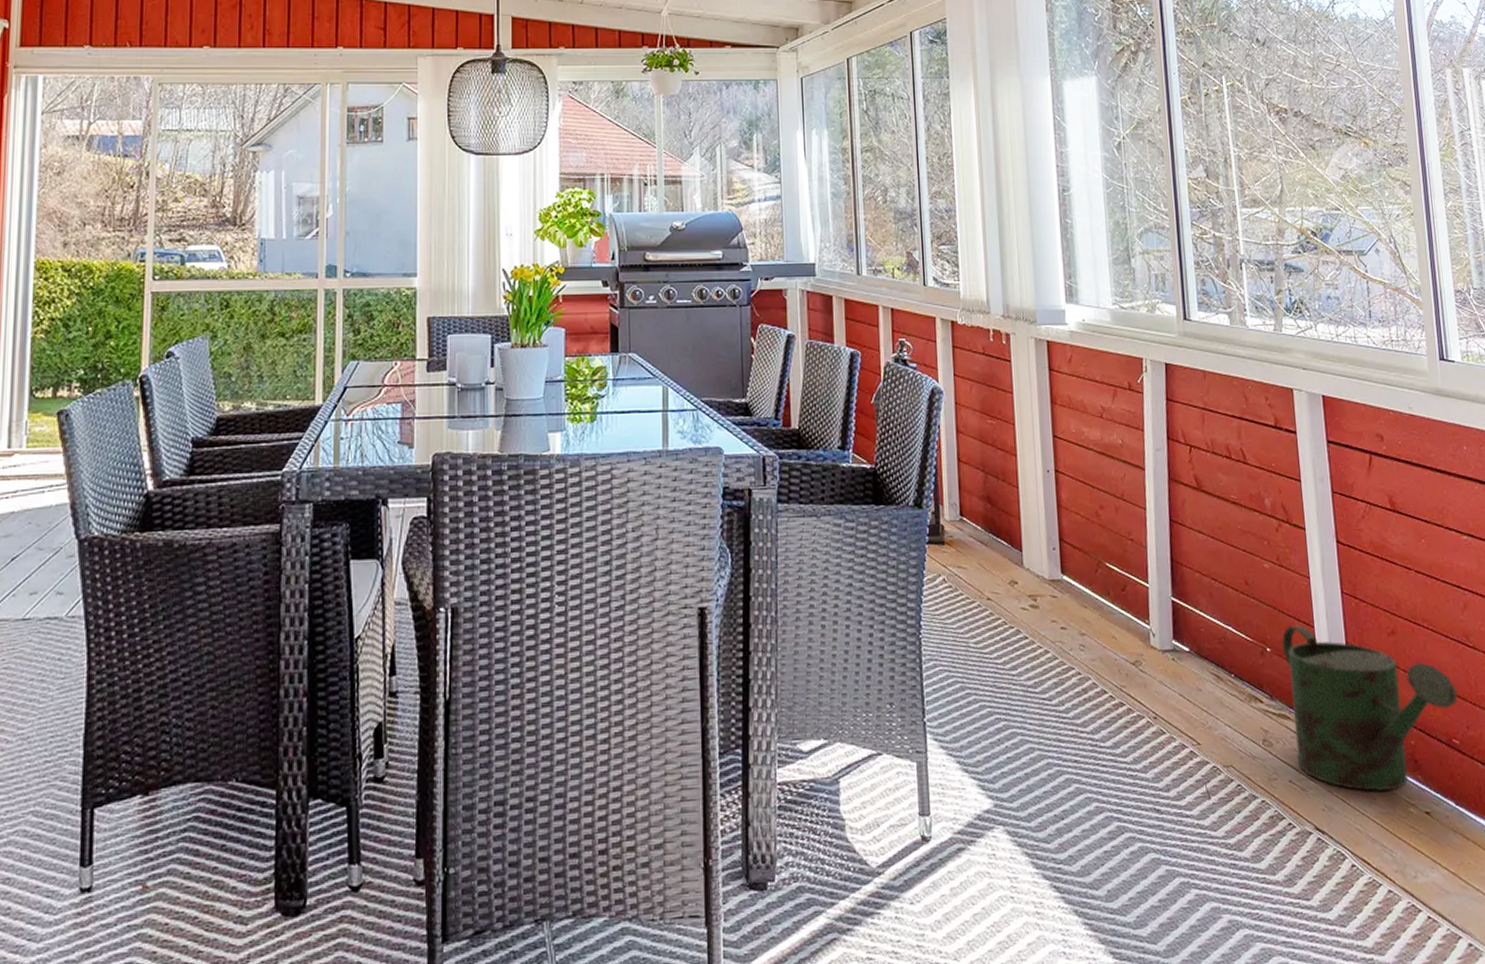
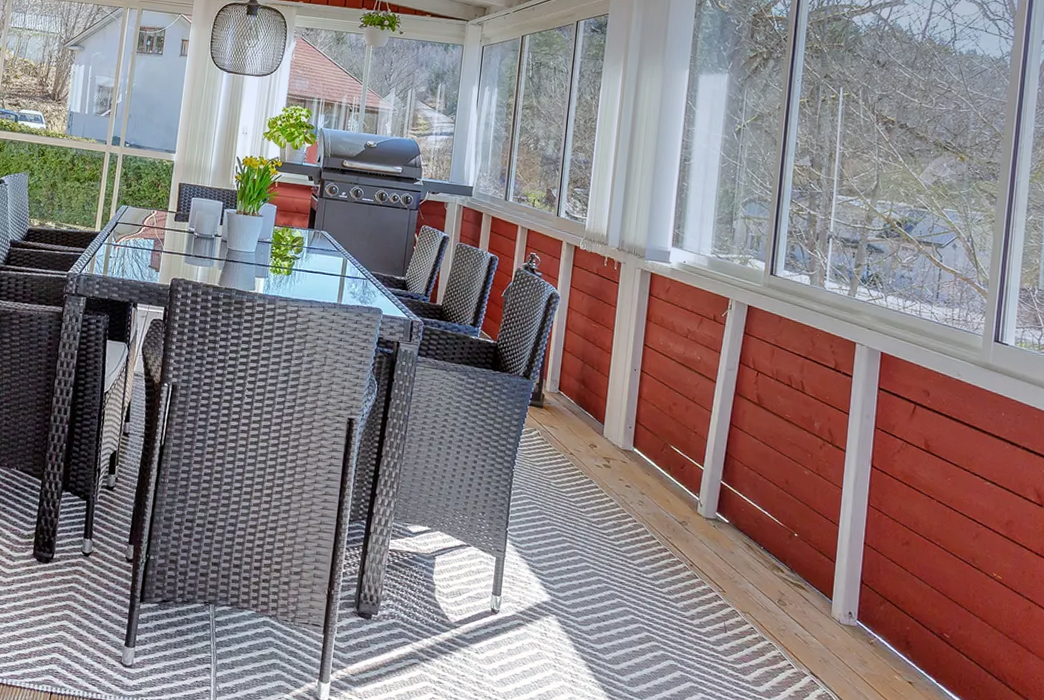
watering can: present [1281,624,1458,792] -> none [805,520,956,660]

